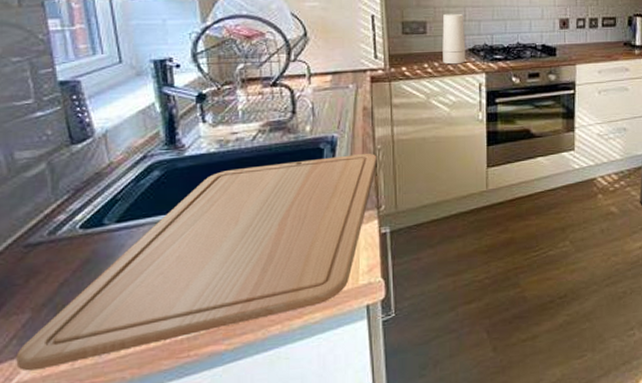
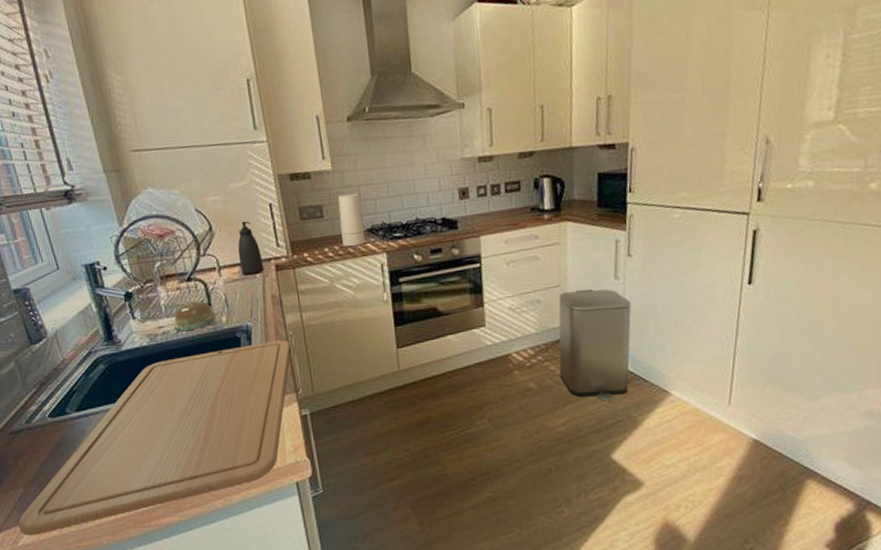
sponge: none [250,108,300,139] -> present [173,301,217,332]
soap dispenser: none [332,30,358,85] -> present [238,221,264,276]

